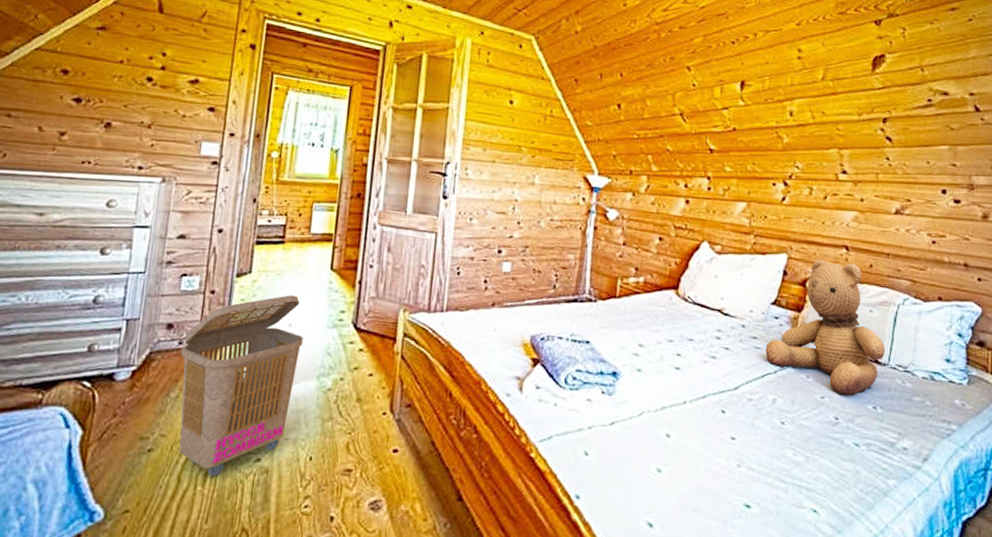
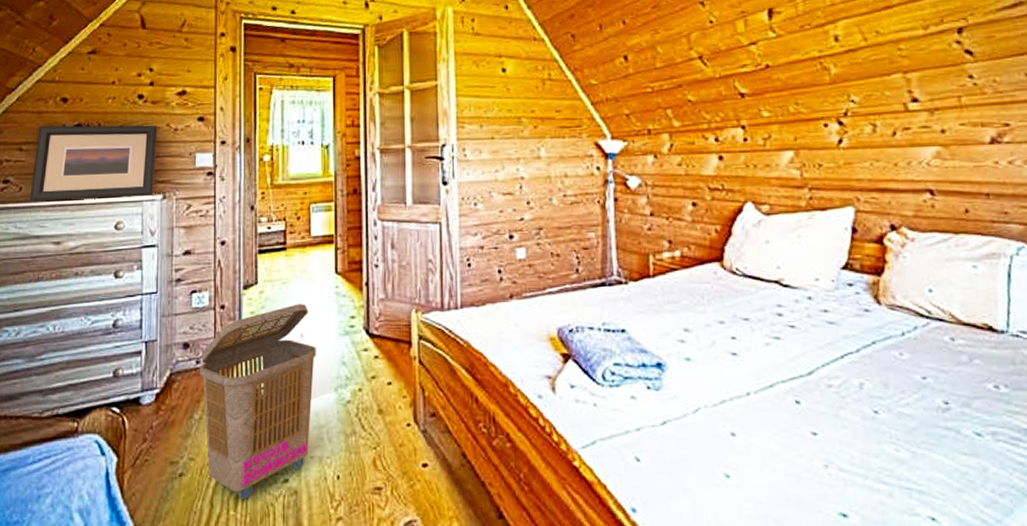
picture frame: none [13,95,165,177] -> present [30,125,157,202]
teddy bear: present [765,260,885,396] -> none [841,210,1001,374]

